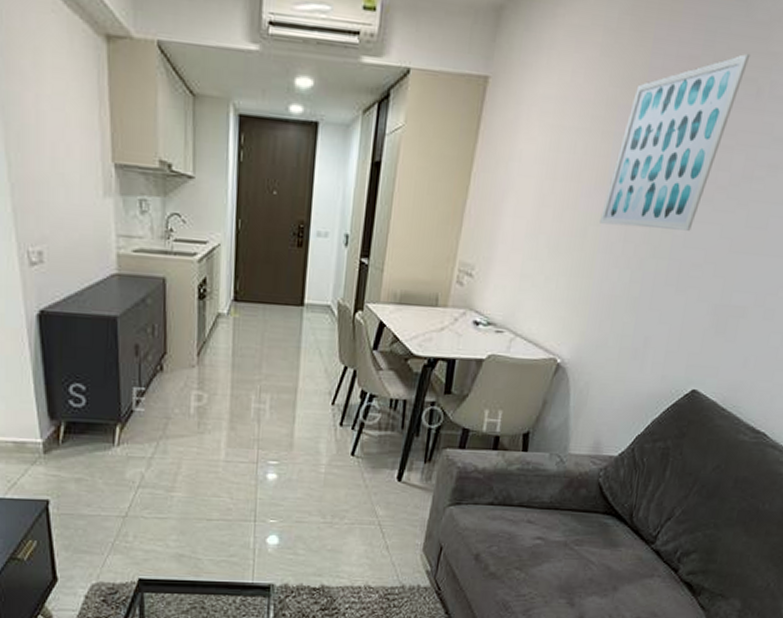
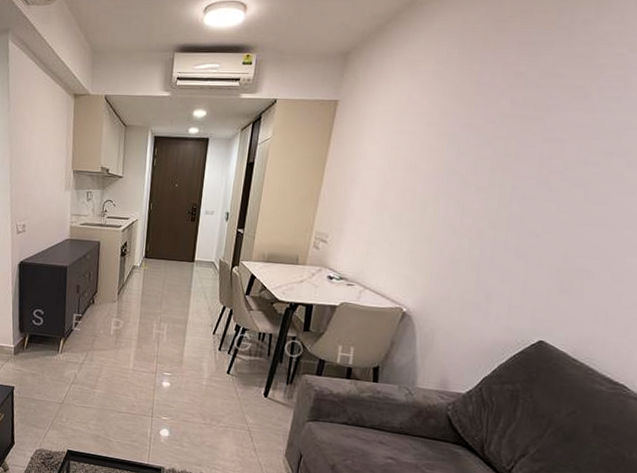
wall art: present [600,53,751,231] -> none [438,67,576,207]

